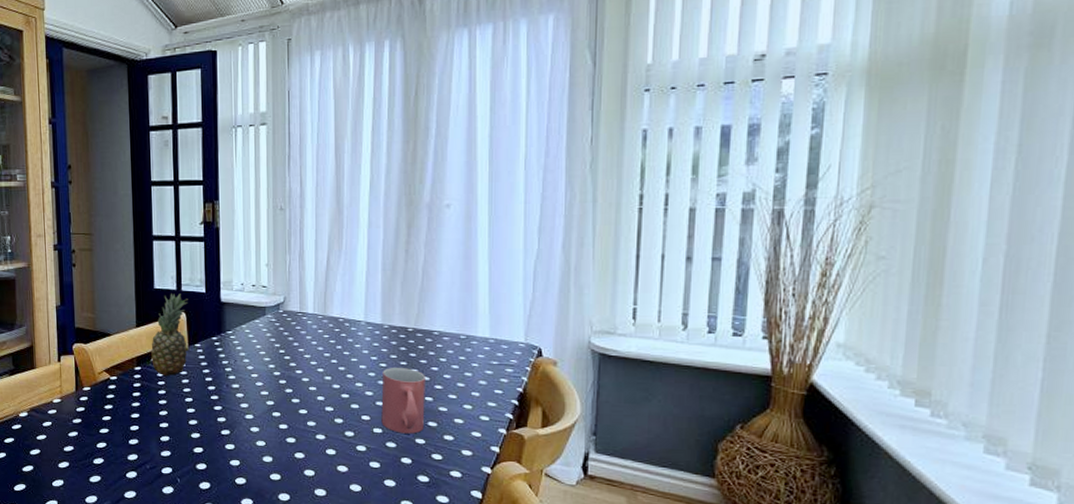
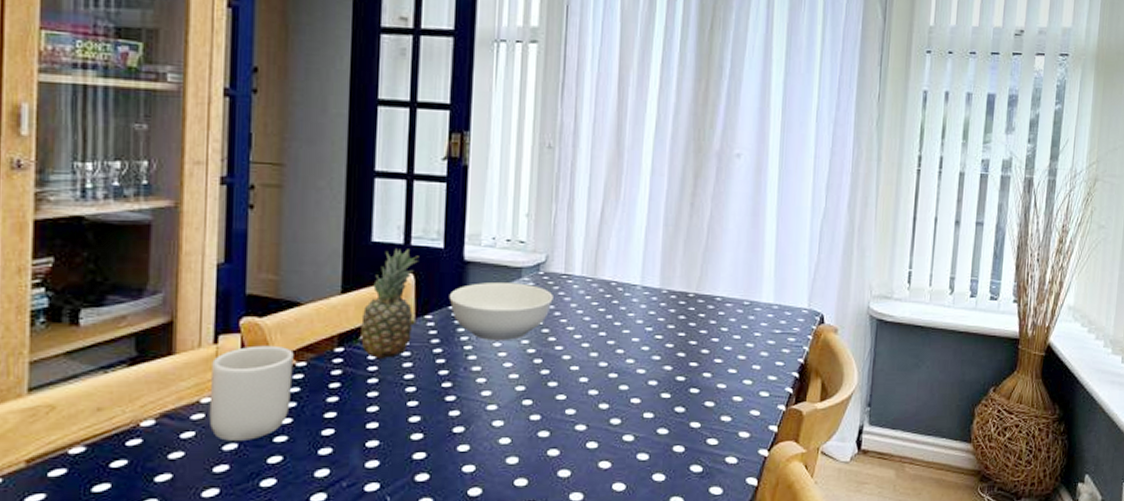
mug: none [58,364,109,431] -> present [209,345,294,441]
bowl: none [211,319,292,366] -> present [449,283,553,342]
mug: present [381,368,425,434] -> none [653,340,705,417]

